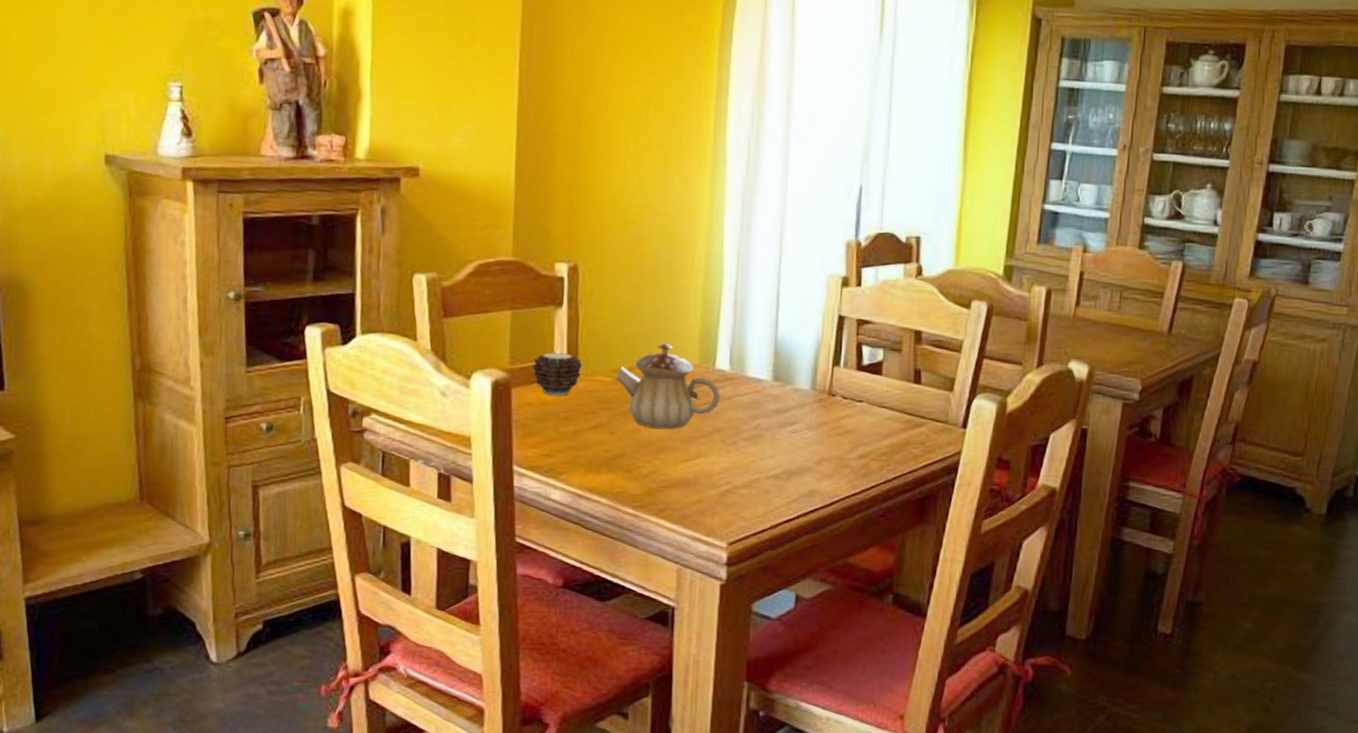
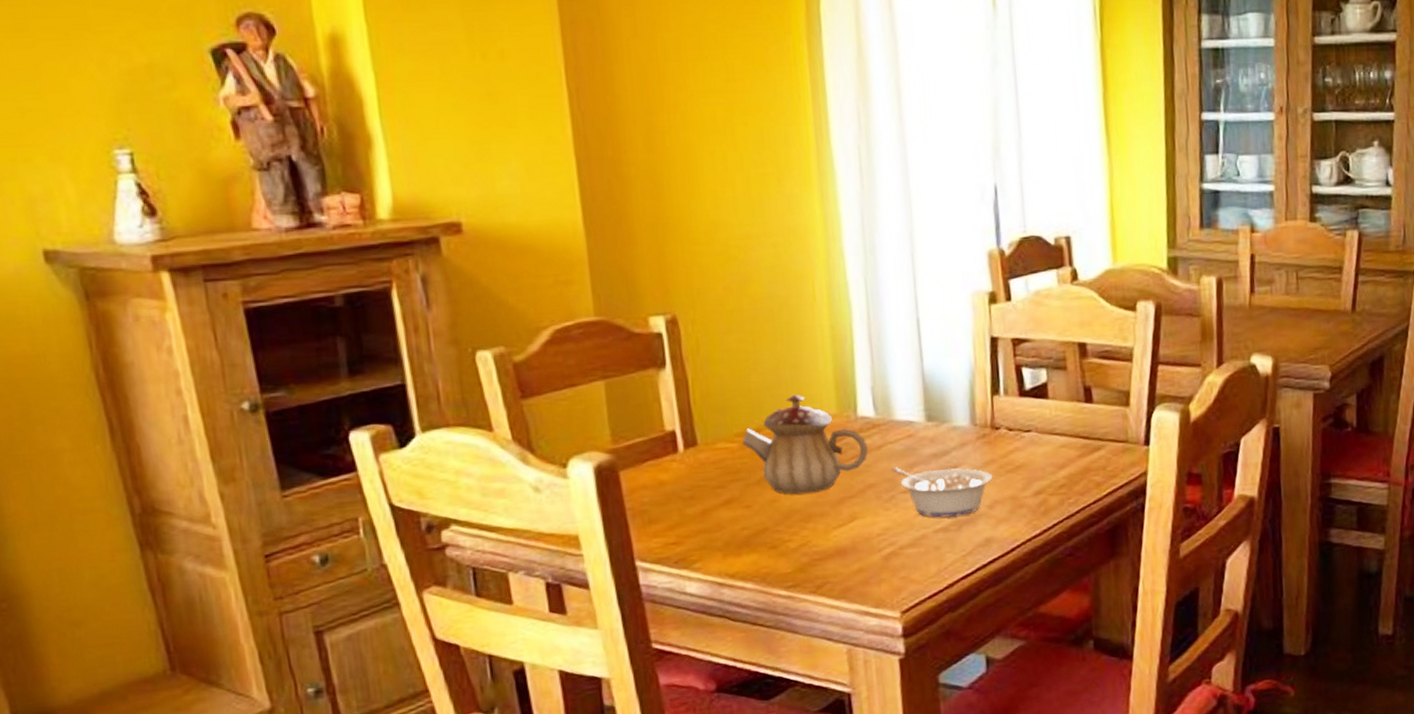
candle: present [532,347,583,396] -> none [639,416,701,474]
legume: none [737,417,824,468] -> present [891,467,993,518]

